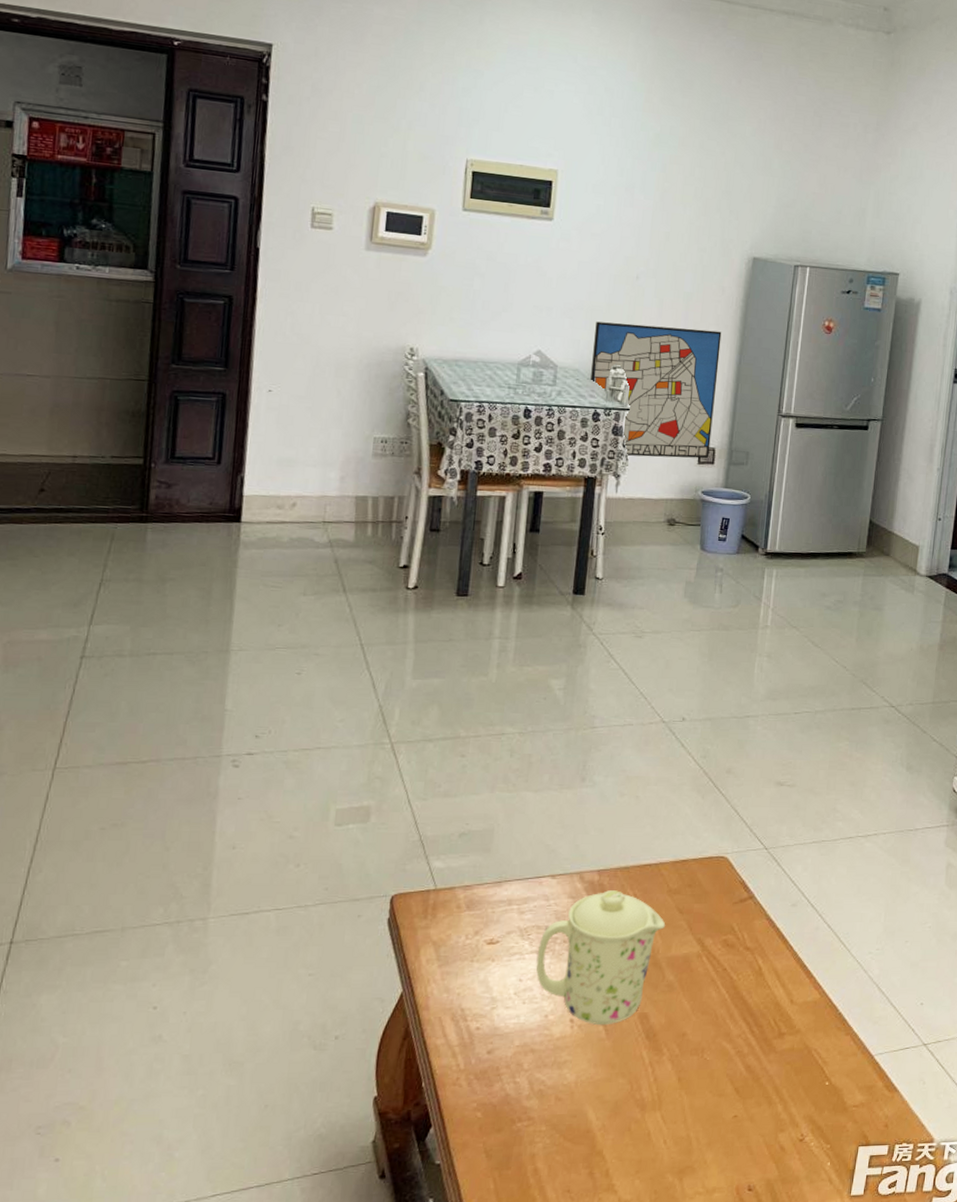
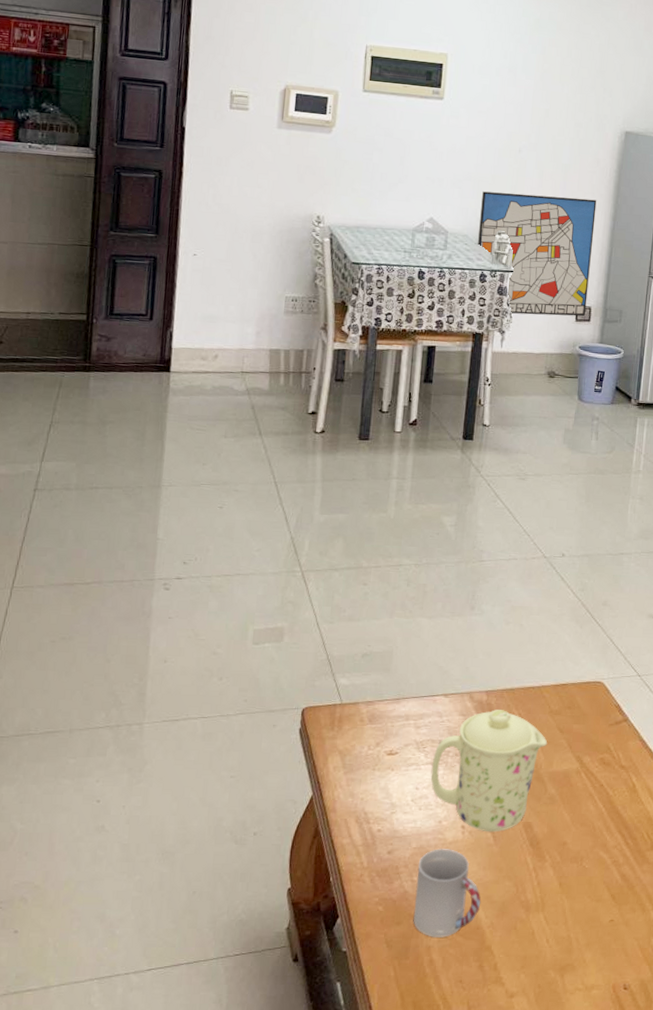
cup: none [515,1045,592,1144] -> present [413,849,481,937]

